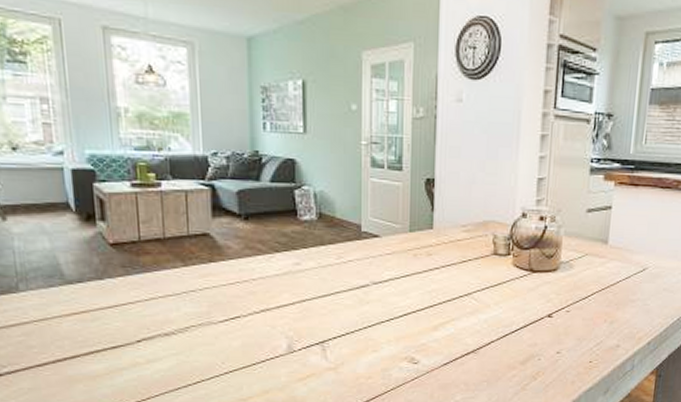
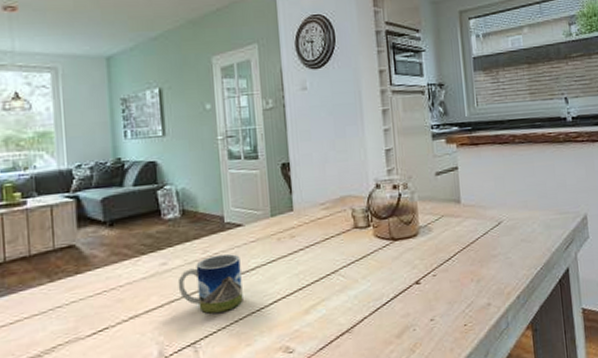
mug: none [310,262,374,317] -> present [177,253,243,314]

